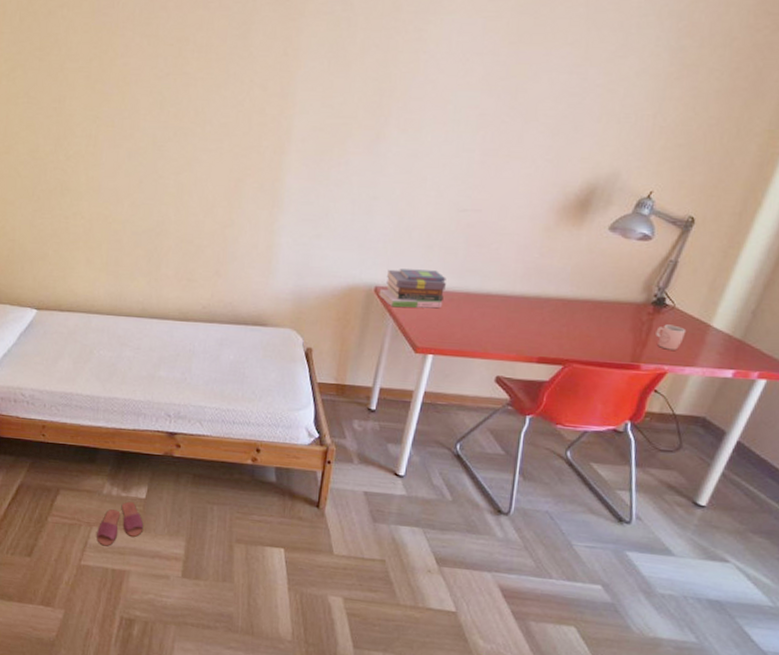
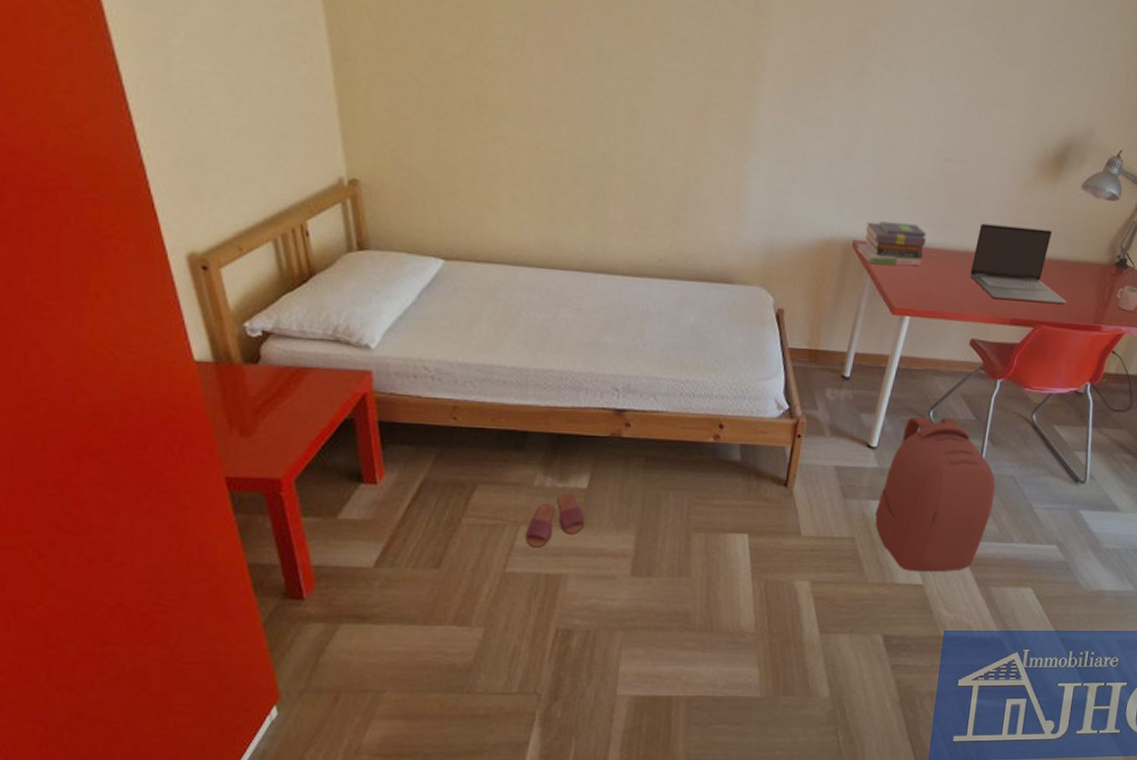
backpack: none [404,449,530,602] -> present [874,417,996,573]
laptop: none [492,267,600,344] -> present [970,223,1068,305]

